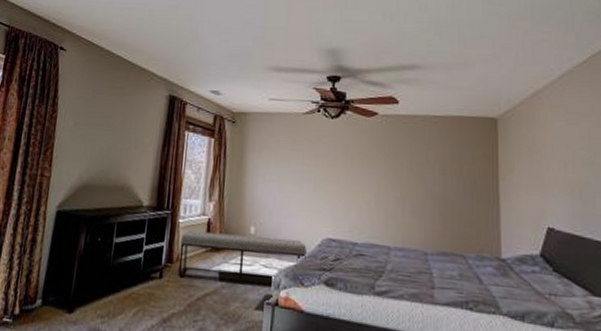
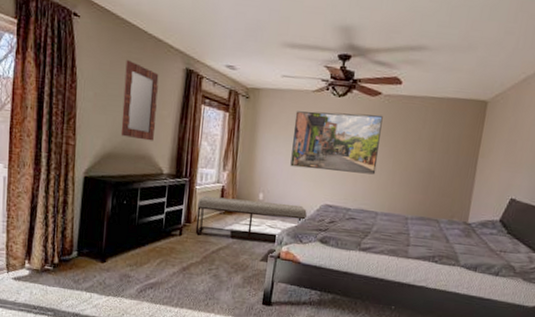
home mirror: none [99,88,141,171] -> present [120,59,159,141]
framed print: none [284,134,383,202] -> present [290,111,383,175]

